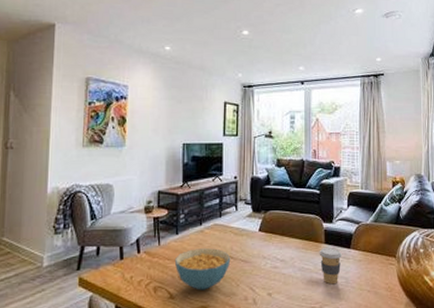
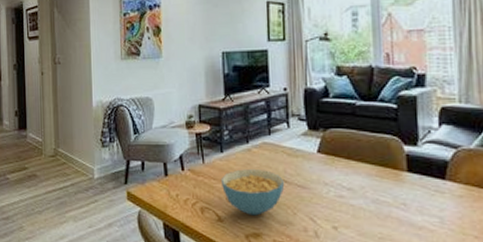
coffee cup: present [319,247,342,285] -> none [399,177,433,224]

